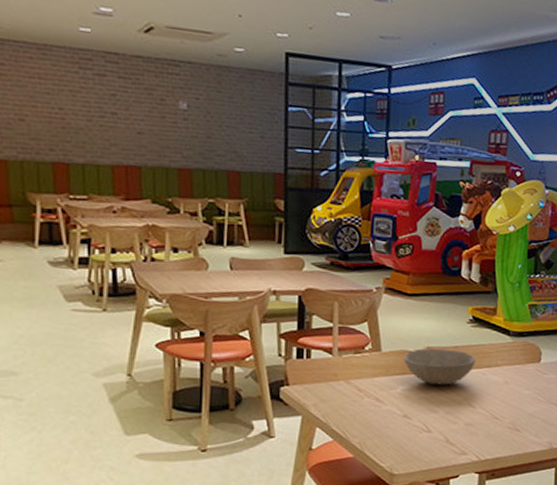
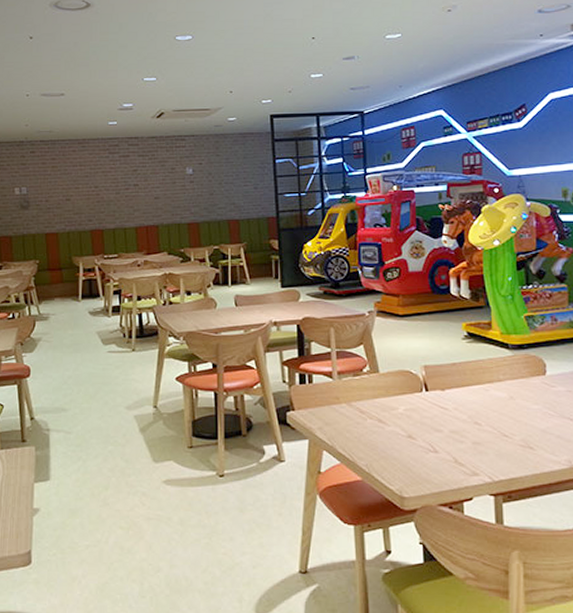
bowl: present [404,348,476,385] -> none [402,366,476,403]

